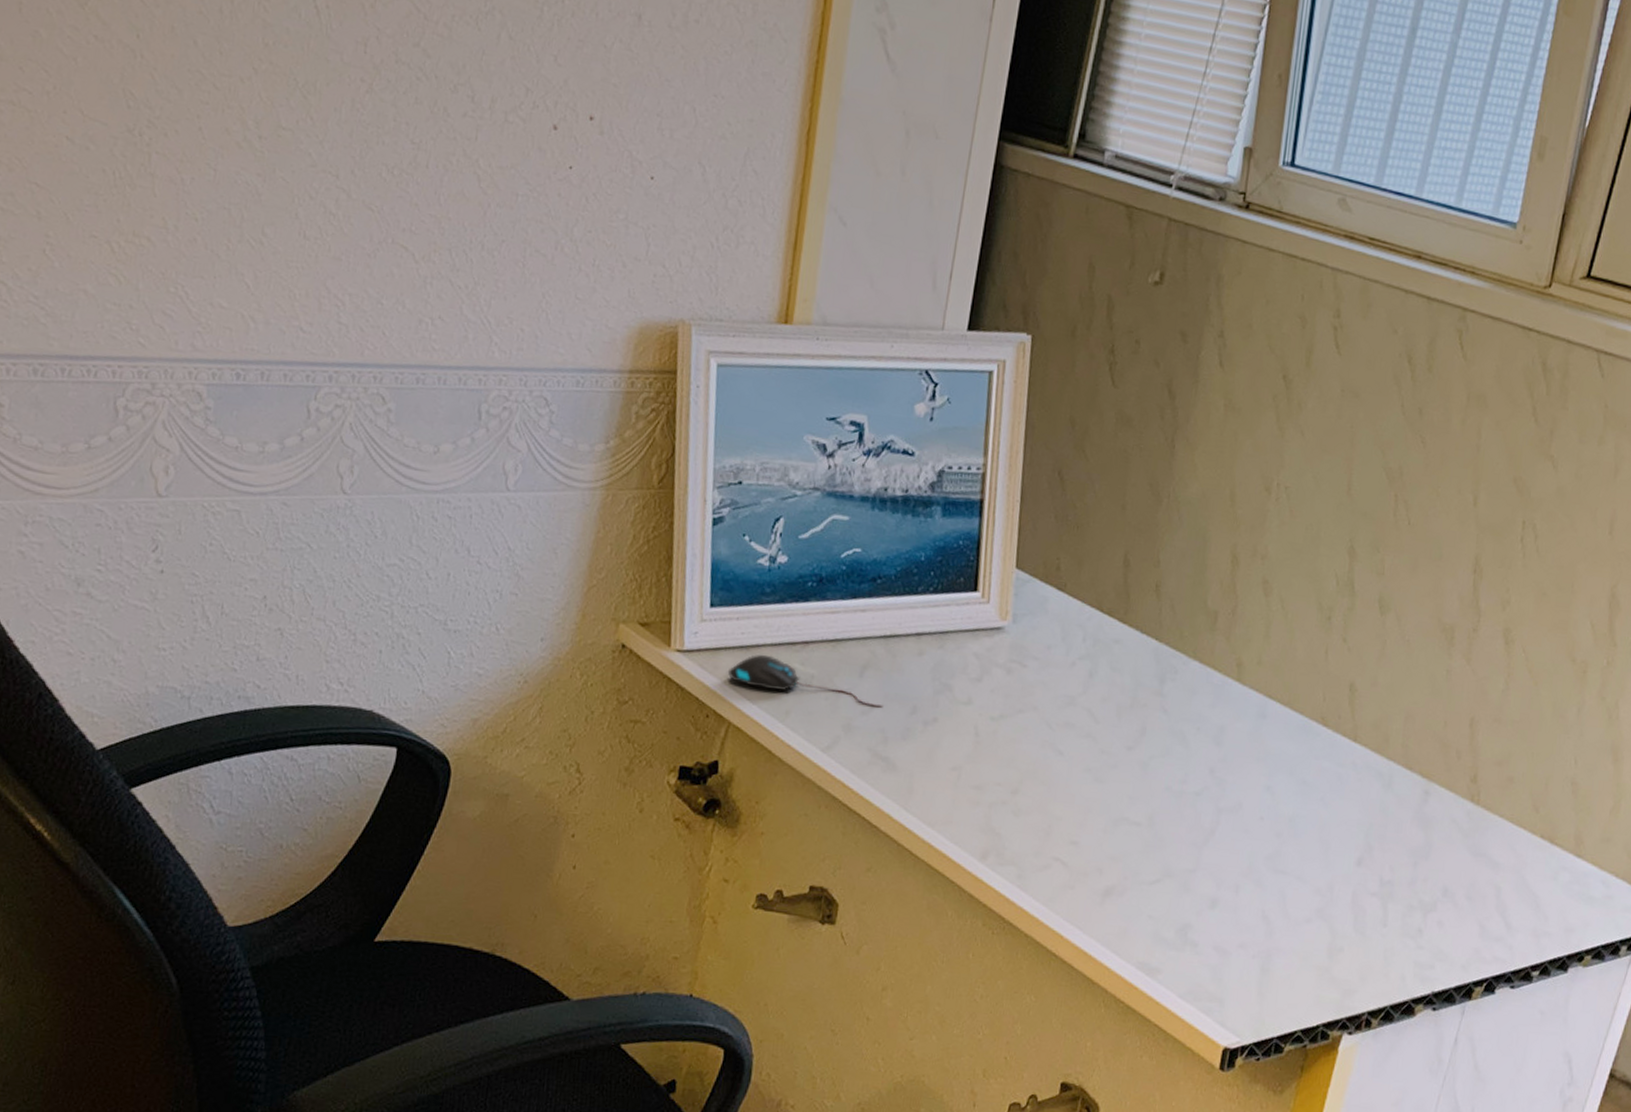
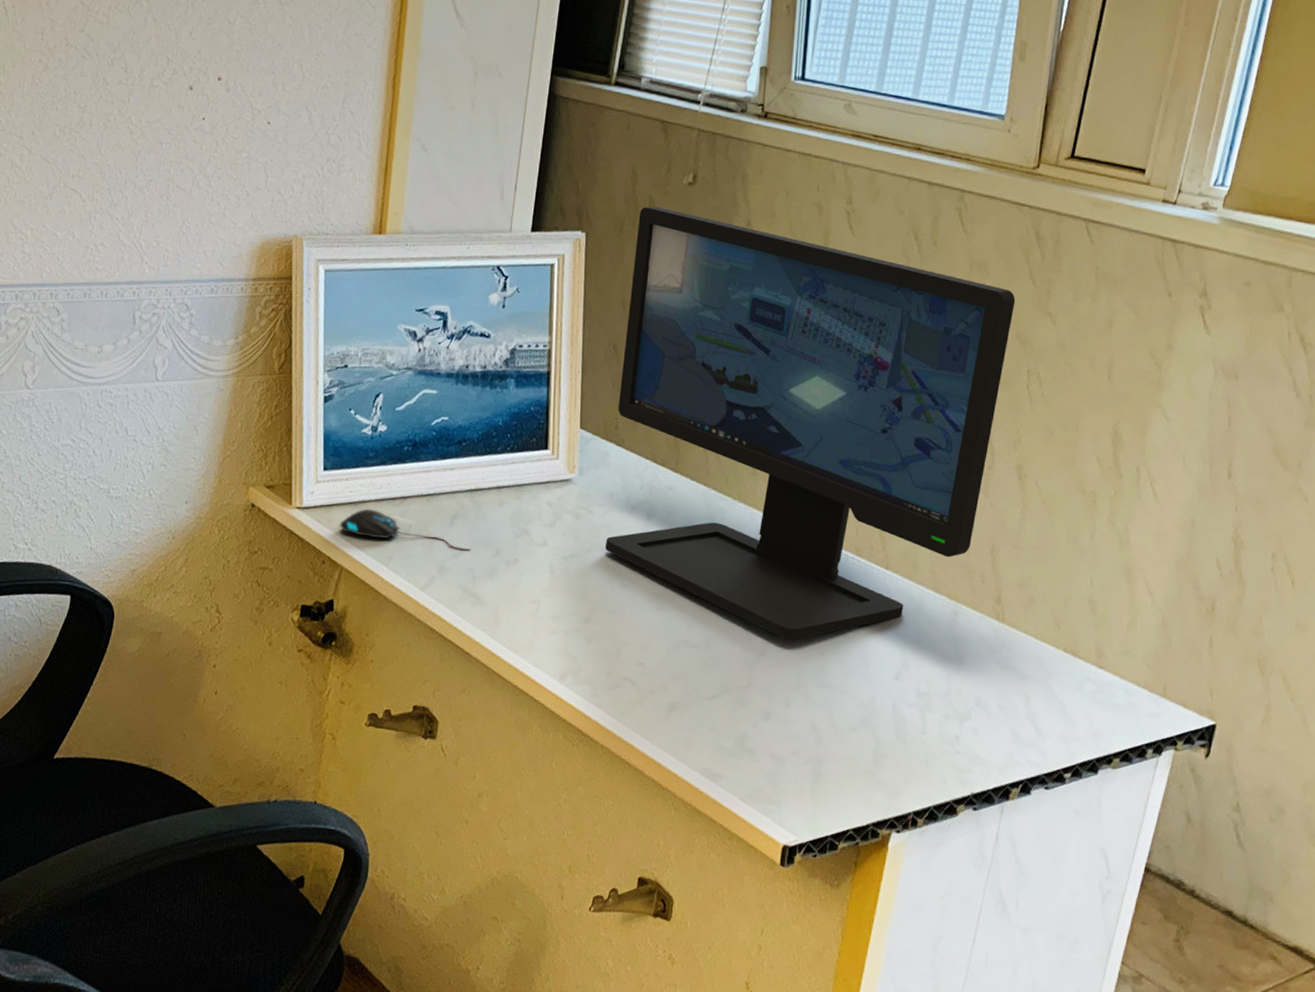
computer monitor: none [1038,308,1515,819] -> present [604,206,1015,640]

